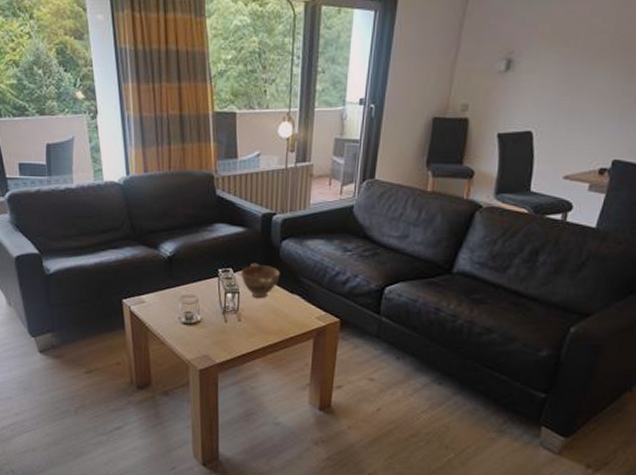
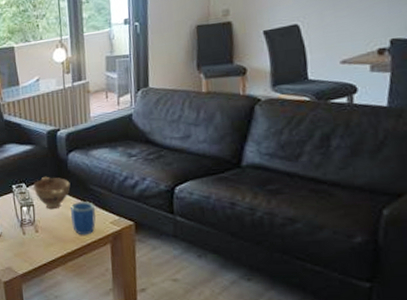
mug: none [276,293,302,329] -> present [70,202,96,235]

